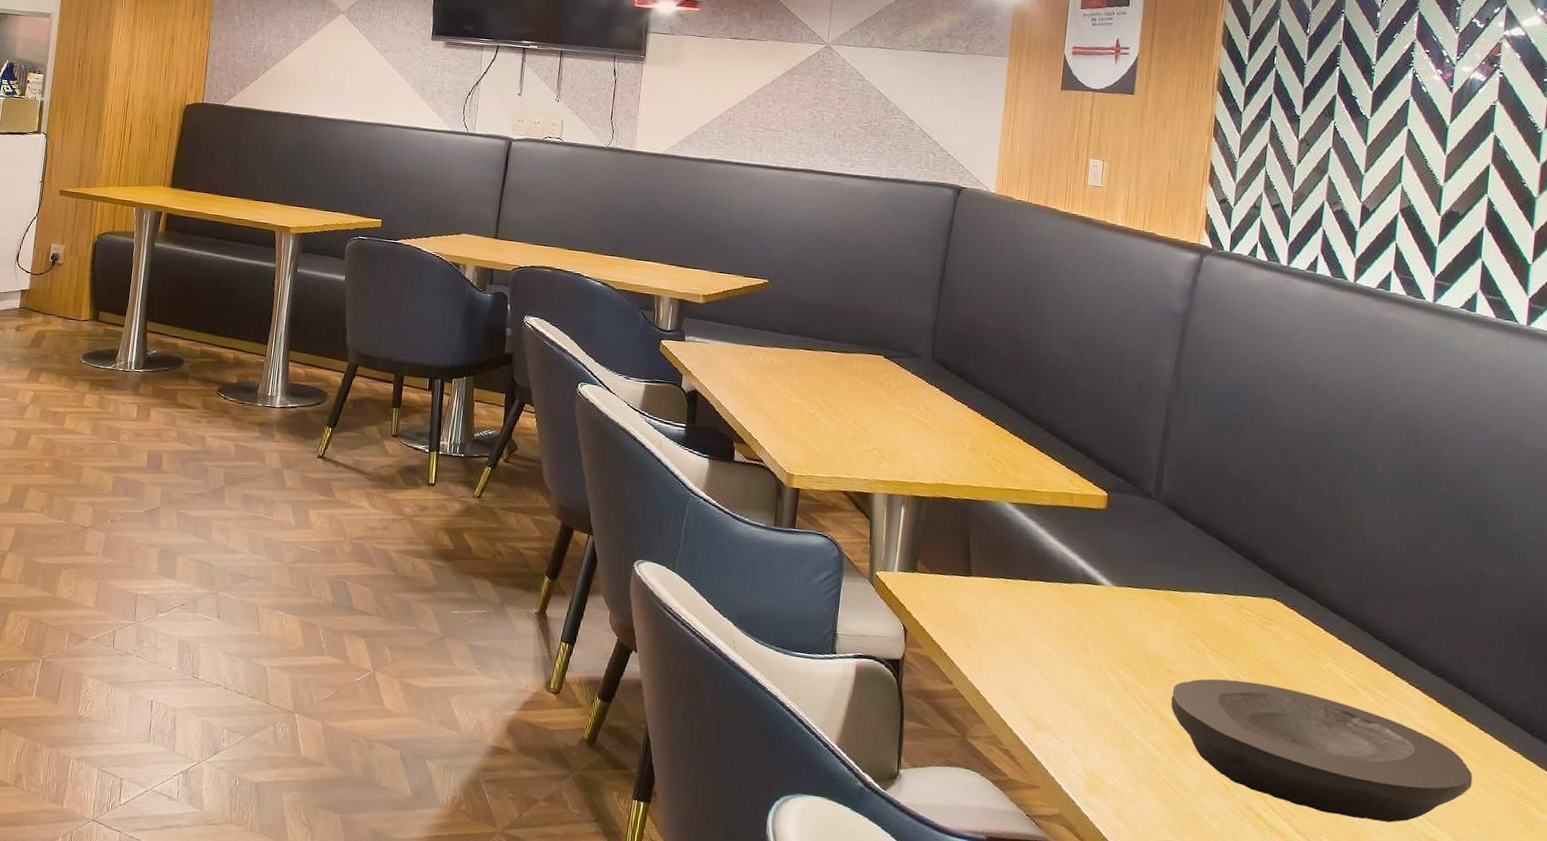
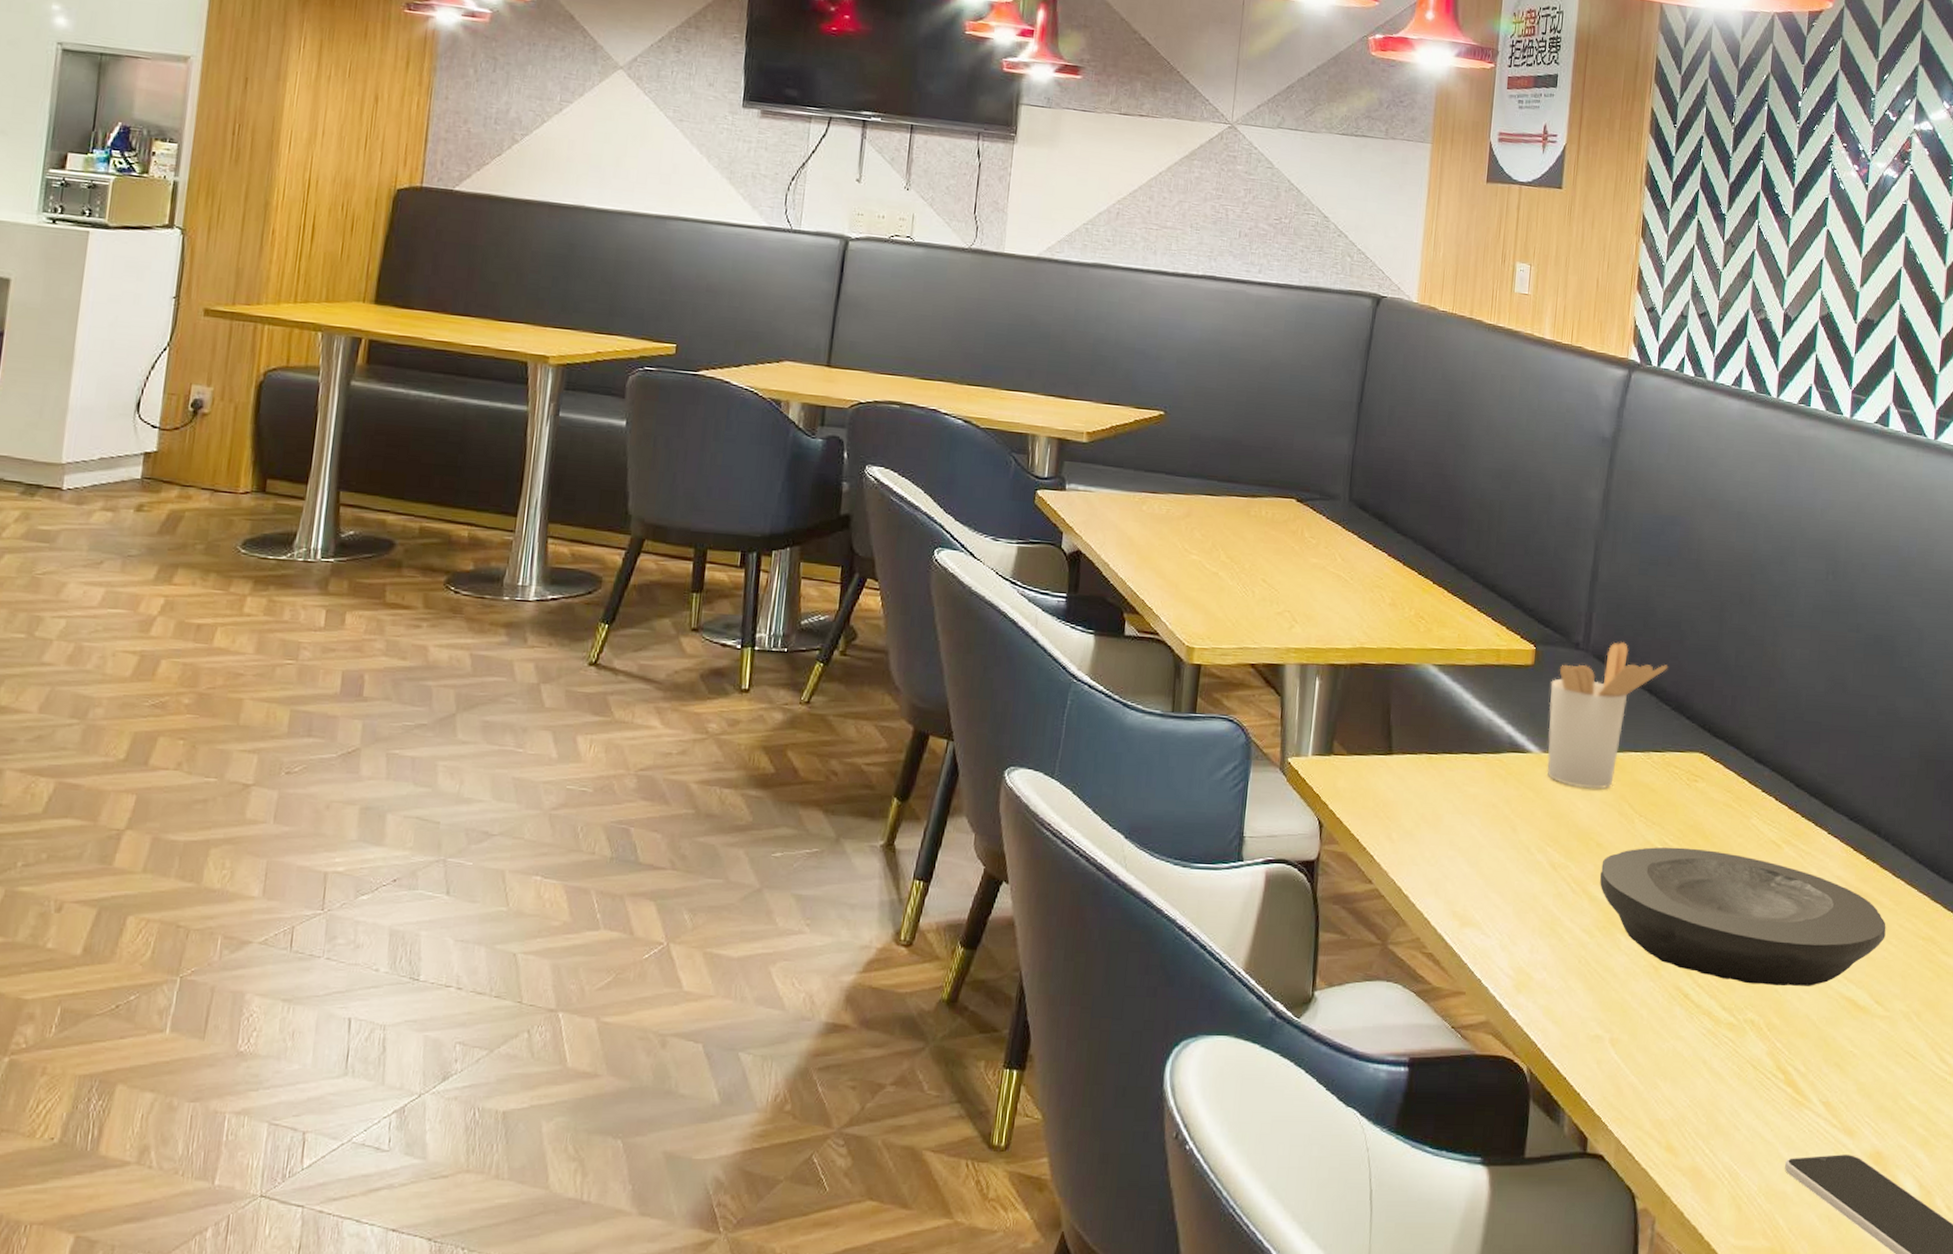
utensil holder: none [1118,494,1241,624] -> present [1547,642,1668,790]

